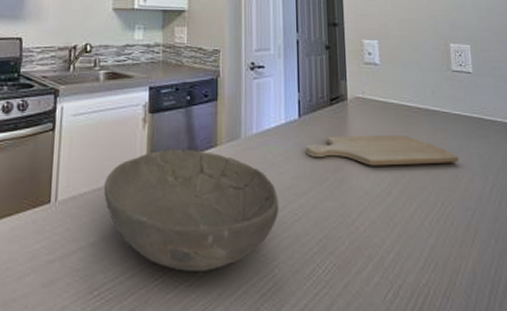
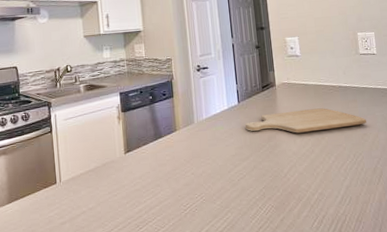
bowl: present [103,150,279,271] -> none [94,135,228,221]

